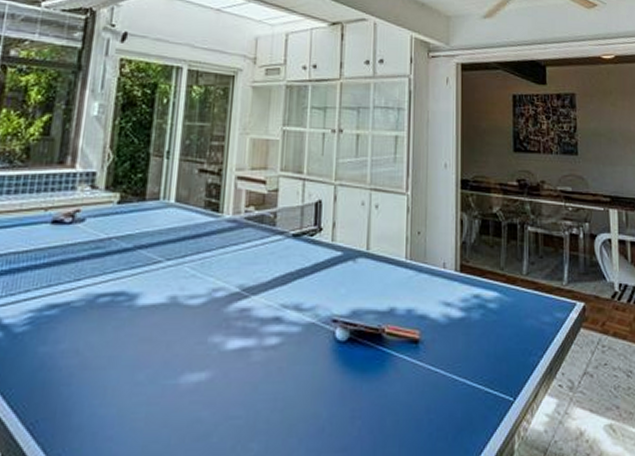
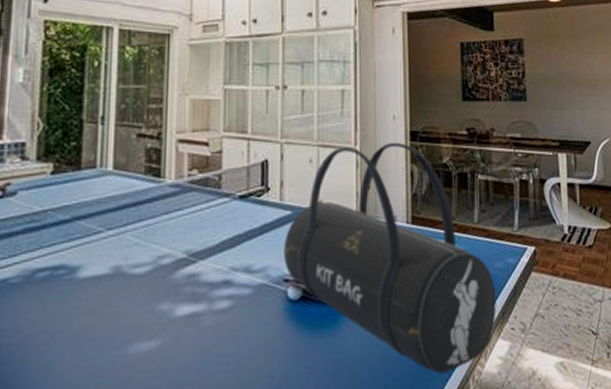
duffel bag: none [333,189,544,428] -> present [284,142,496,374]

